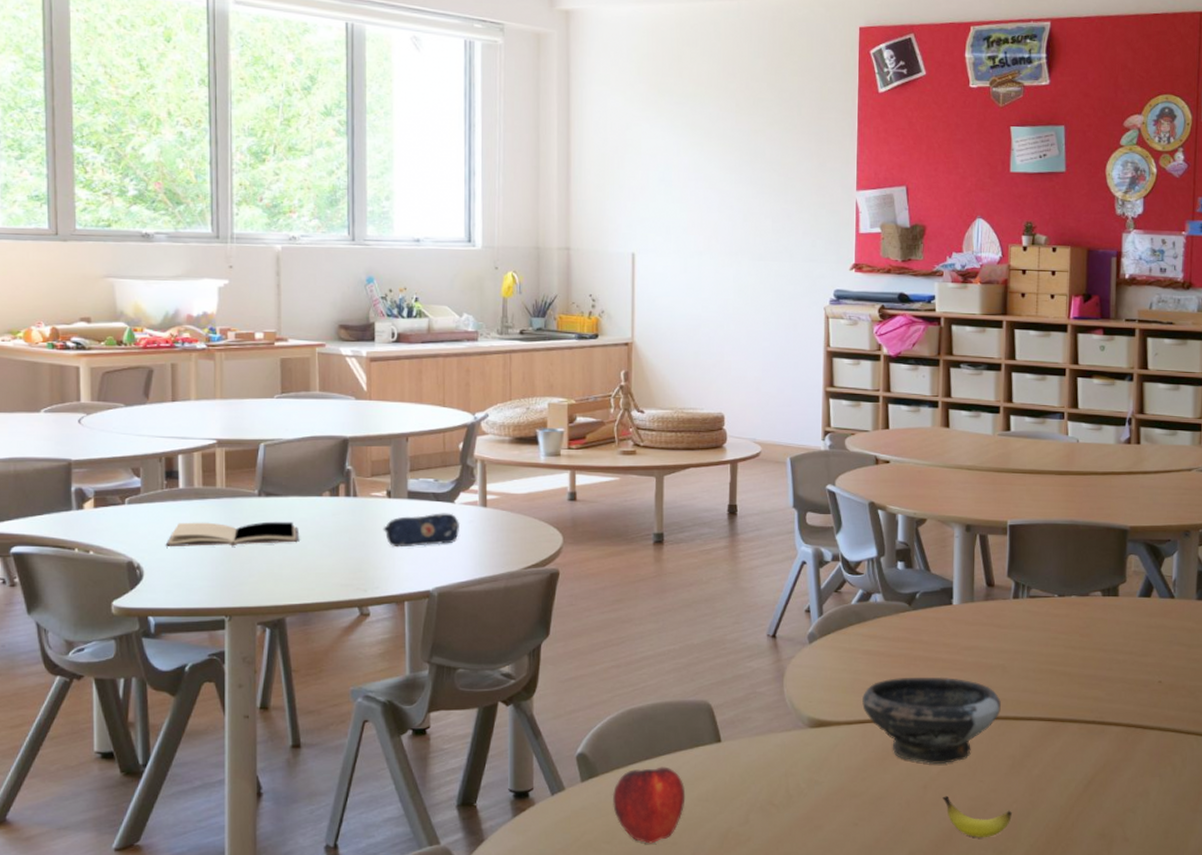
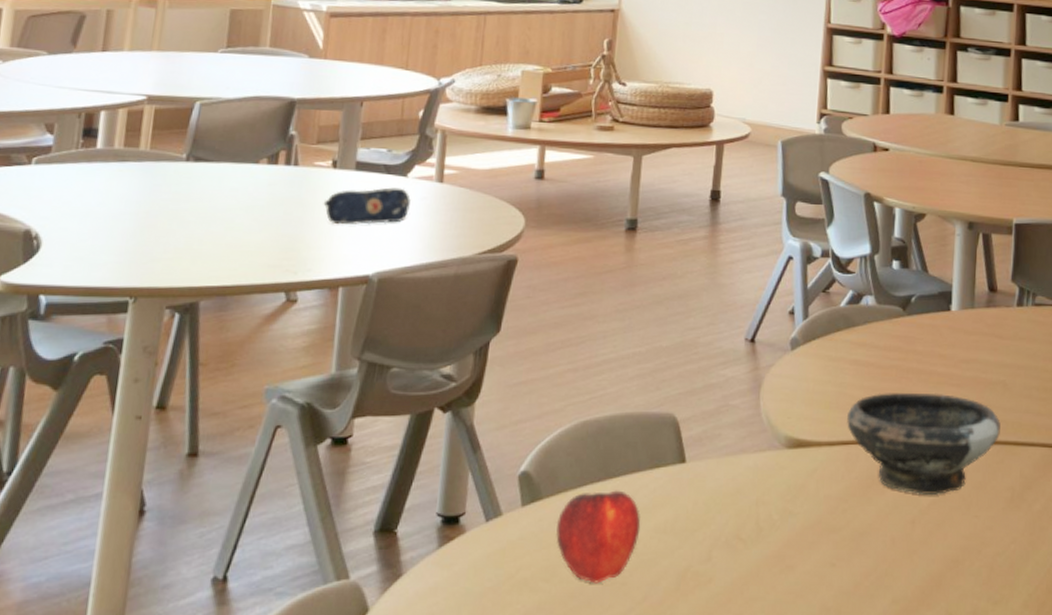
book: present [165,521,298,547] -> none [71,187,227,217]
banana: present [942,796,1012,837] -> none [932,533,1009,584]

